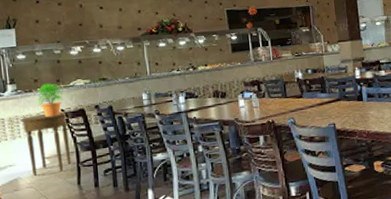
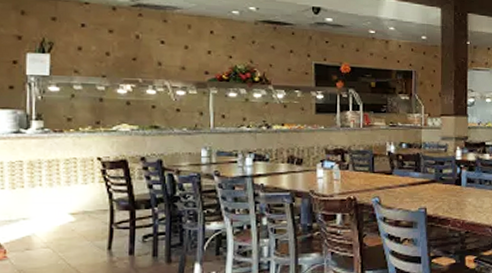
side table: present [20,112,72,176] -> none [43,160,103,234]
potted plant: present [37,83,64,117] -> none [68,124,103,164]

